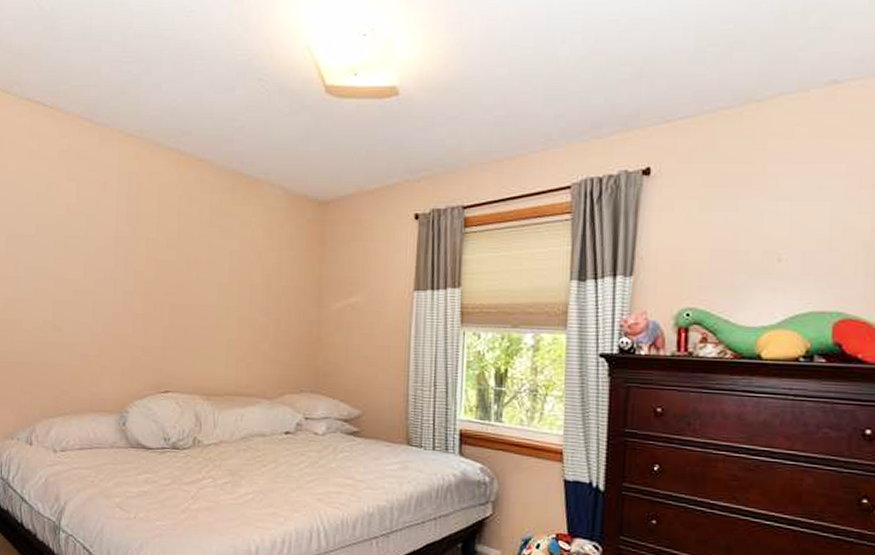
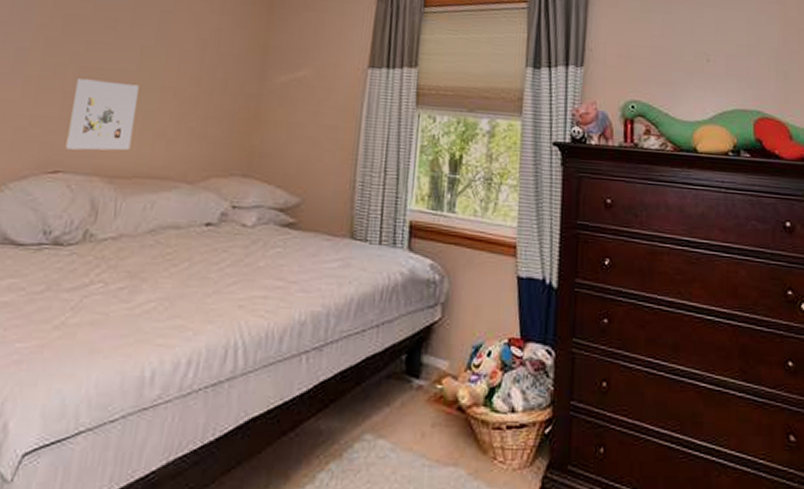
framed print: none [171,314,220,374] -> present [65,78,139,151]

